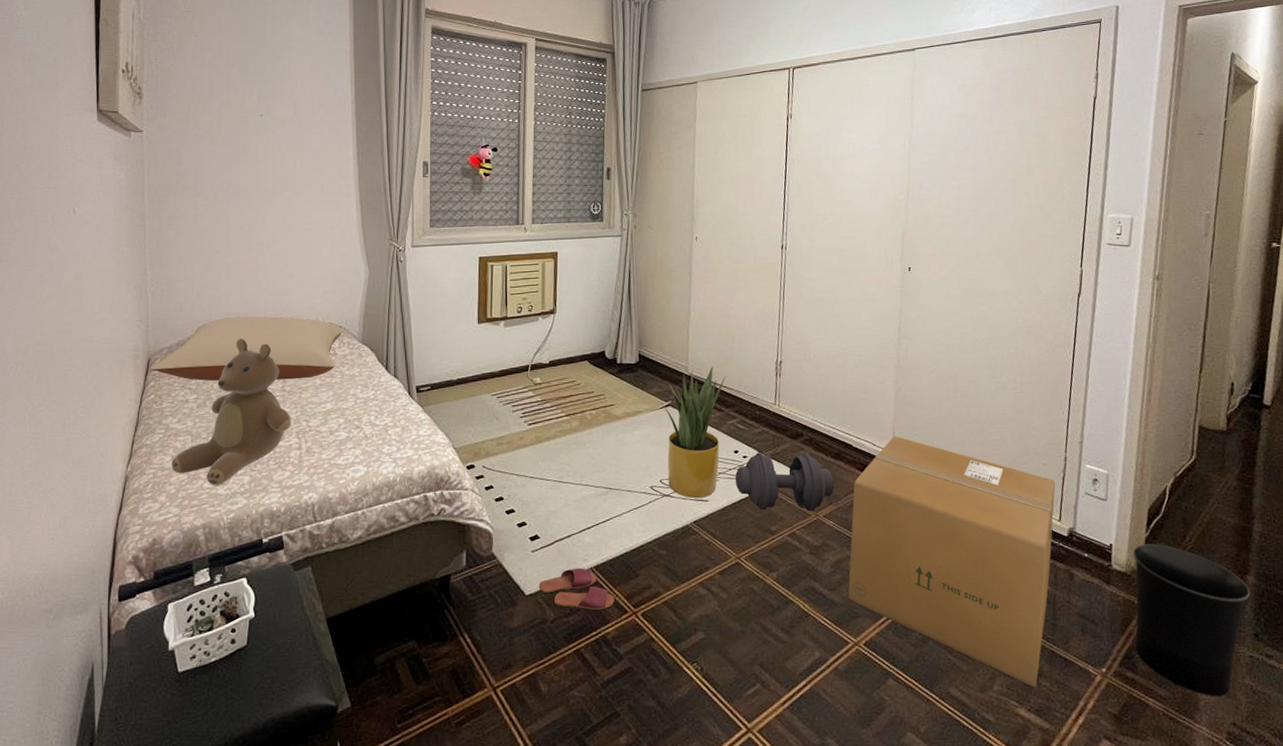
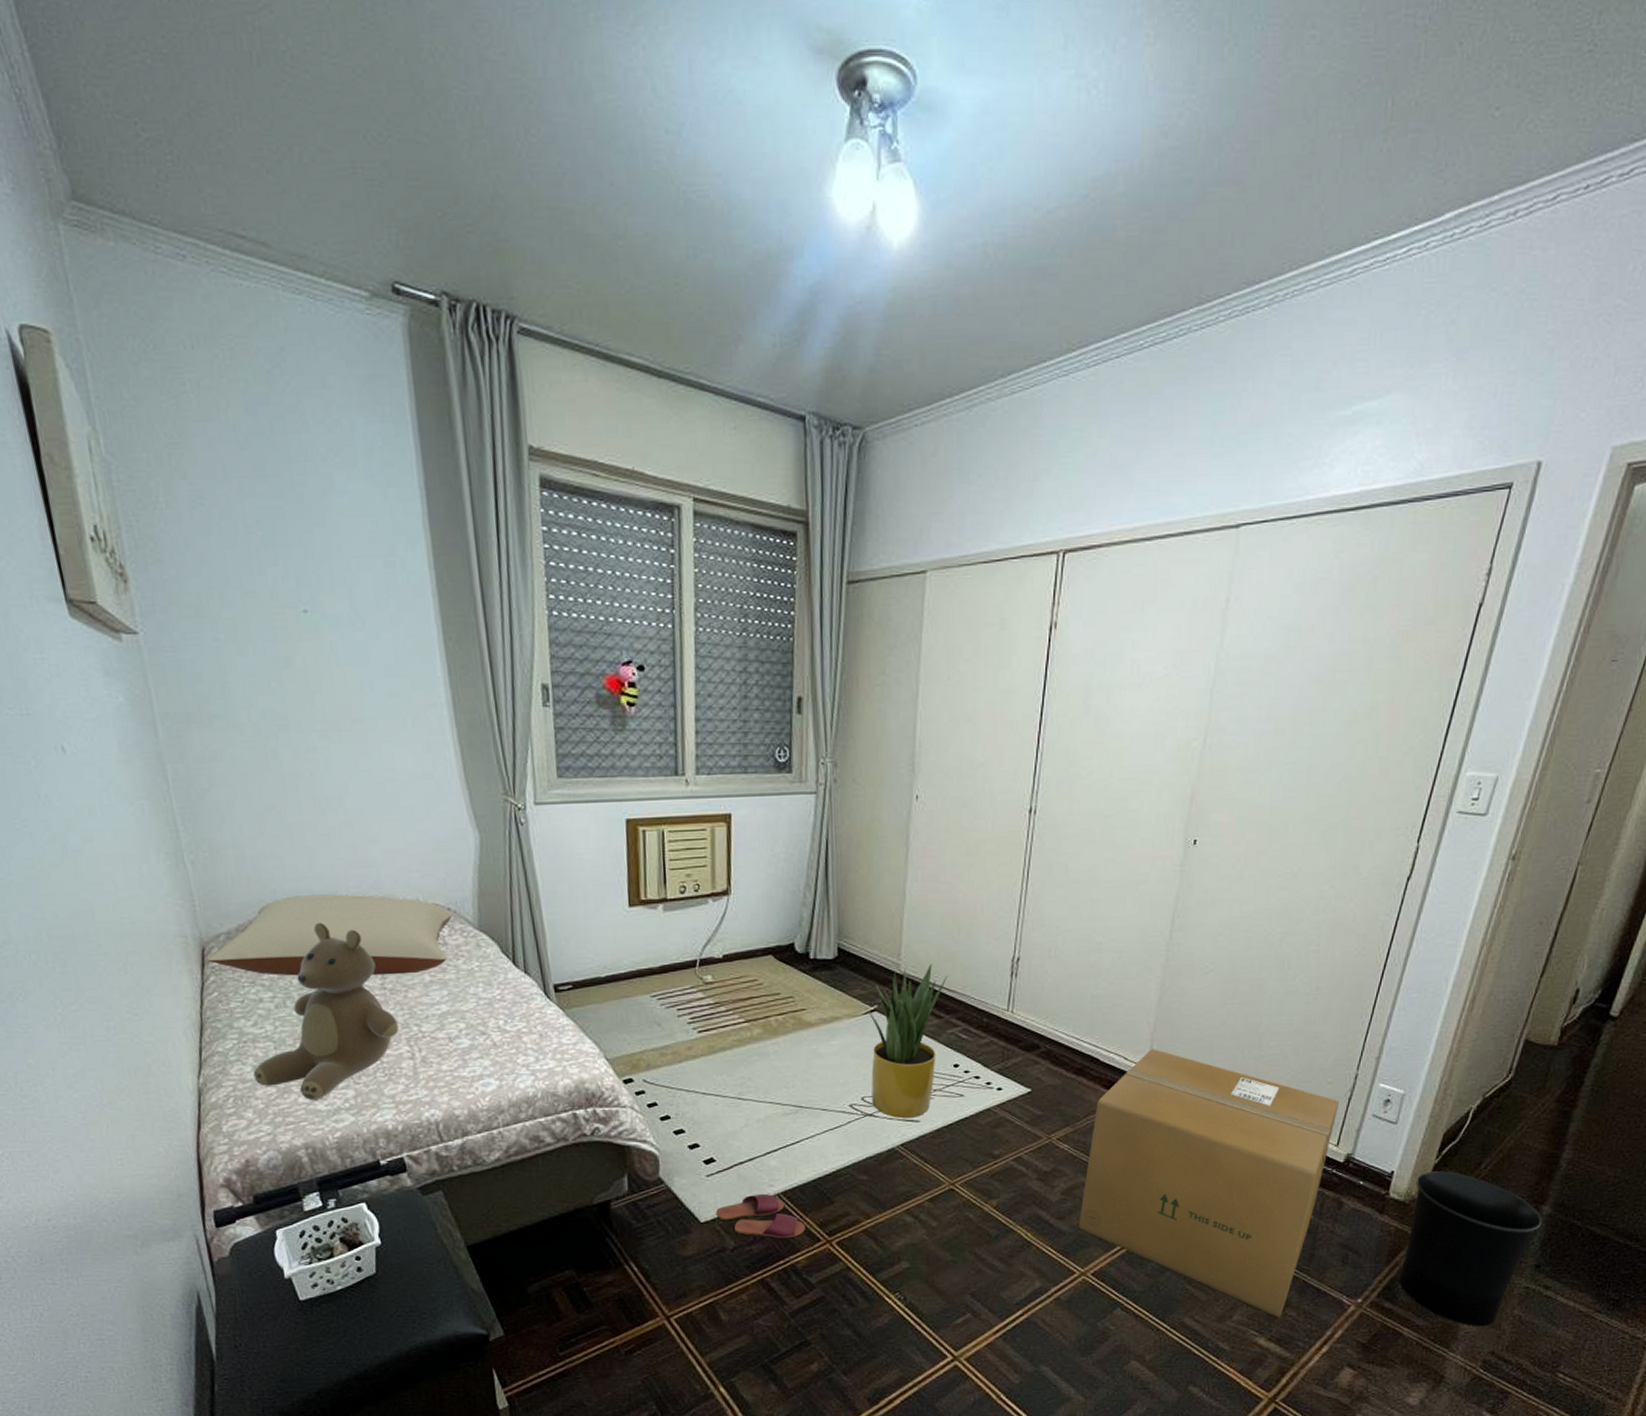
dumbbell: present [734,452,835,512] -> none [953,1066,1074,1134]

